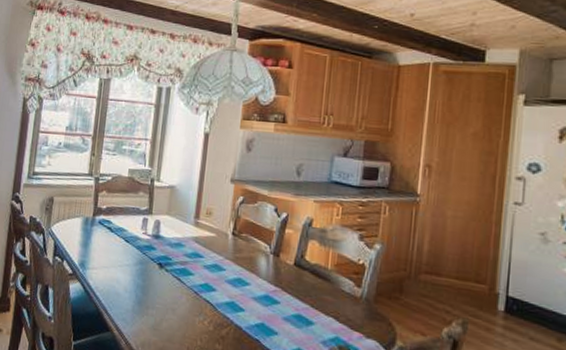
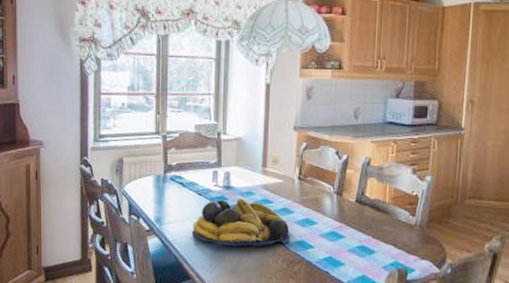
fruit bowl: none [115,248,219,304] -> present [191,197,290,247]

